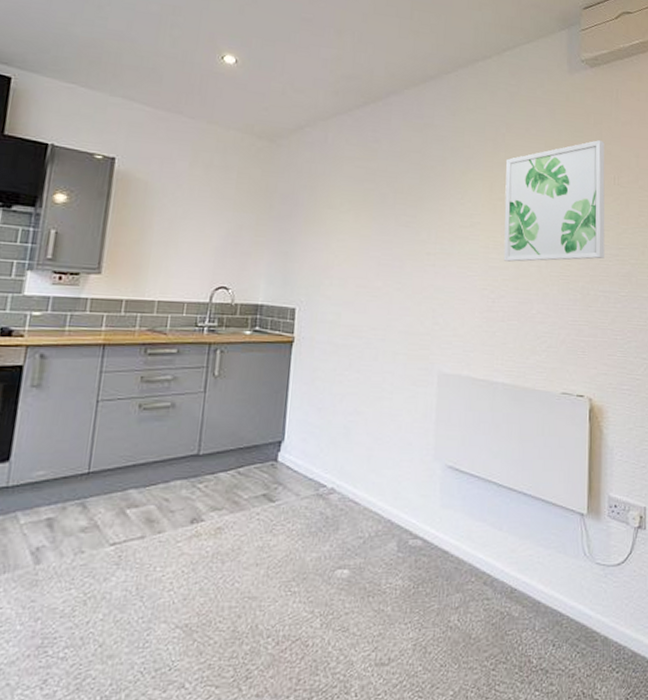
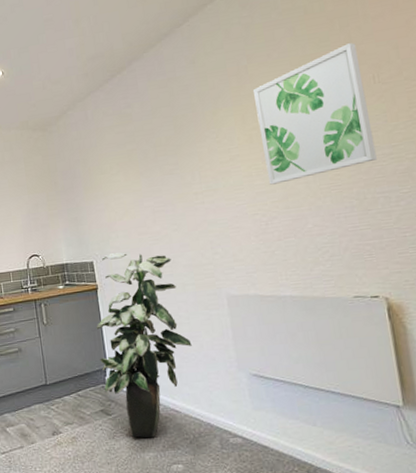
indoor plant: none [274,302,389,534] -> present [96,252,192,438]

